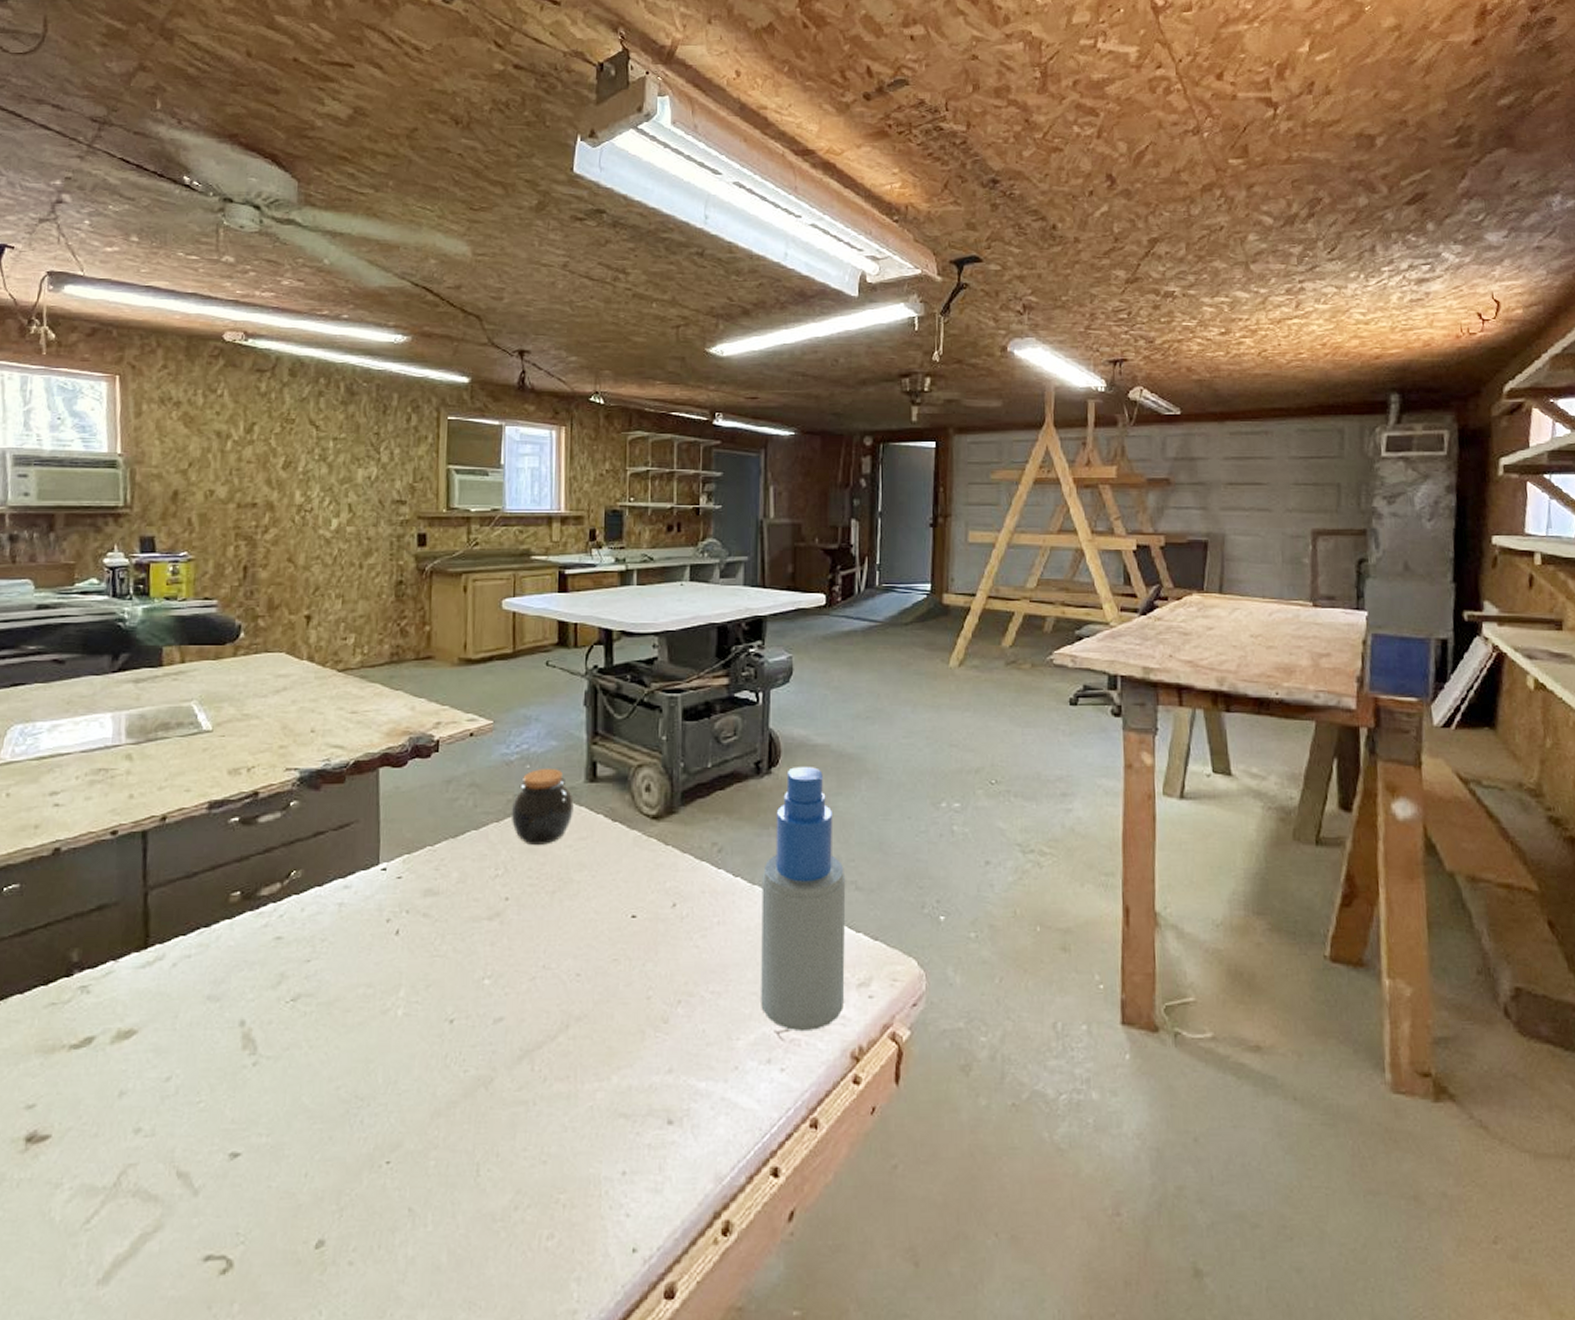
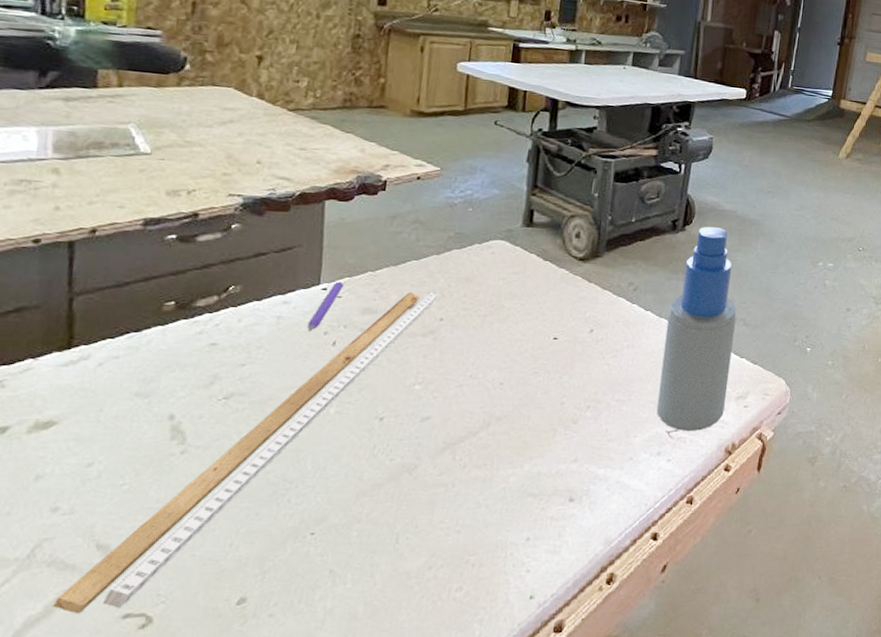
tape measure: none [138,865,502,1254] -> present [52,291,439,614]
pen: none [370,859,404,921] -> present [308,281,344,333]
jar: present [510,768,574,845] -> none [450,212,510,276]

